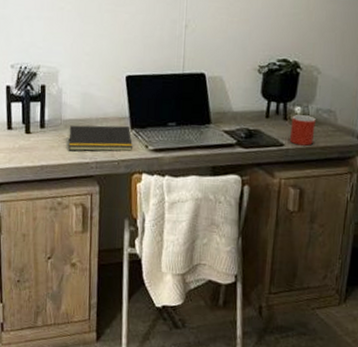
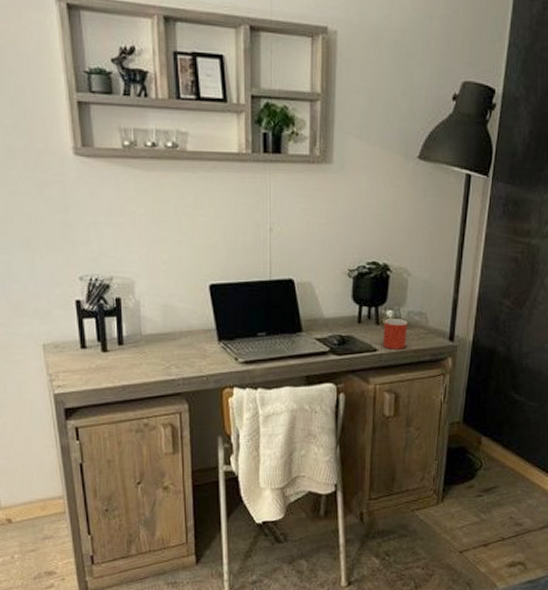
notepad: present [68,125,133,152] -> none [150,339,221,368]

